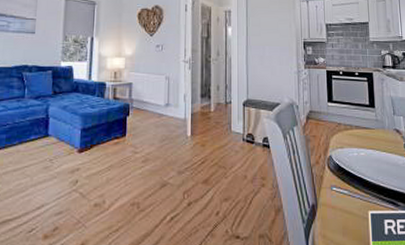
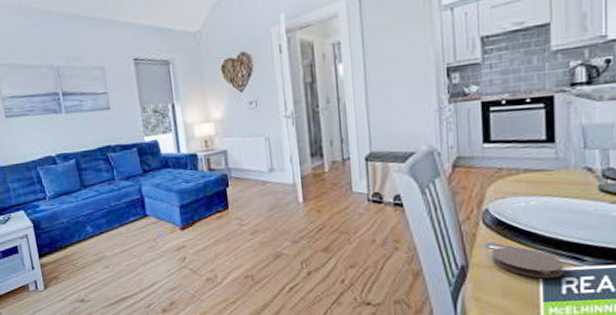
coaster: none [334,190,386,220] -> present [491,246,564,279]

